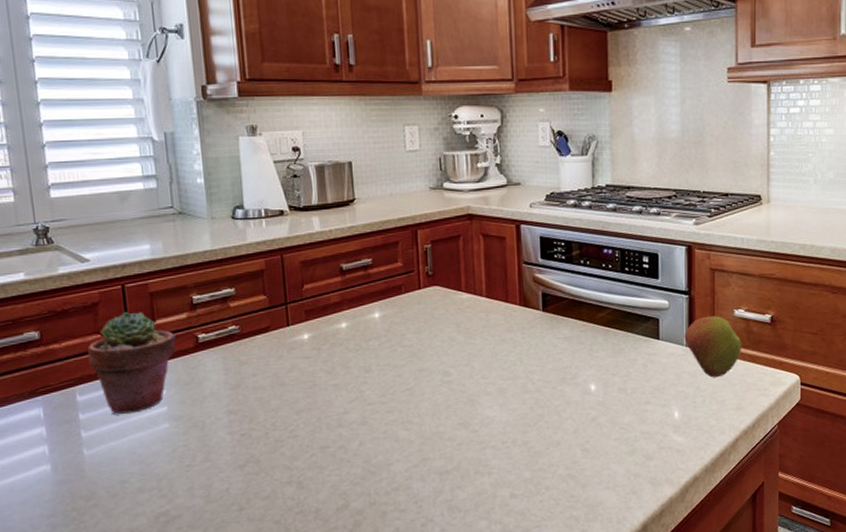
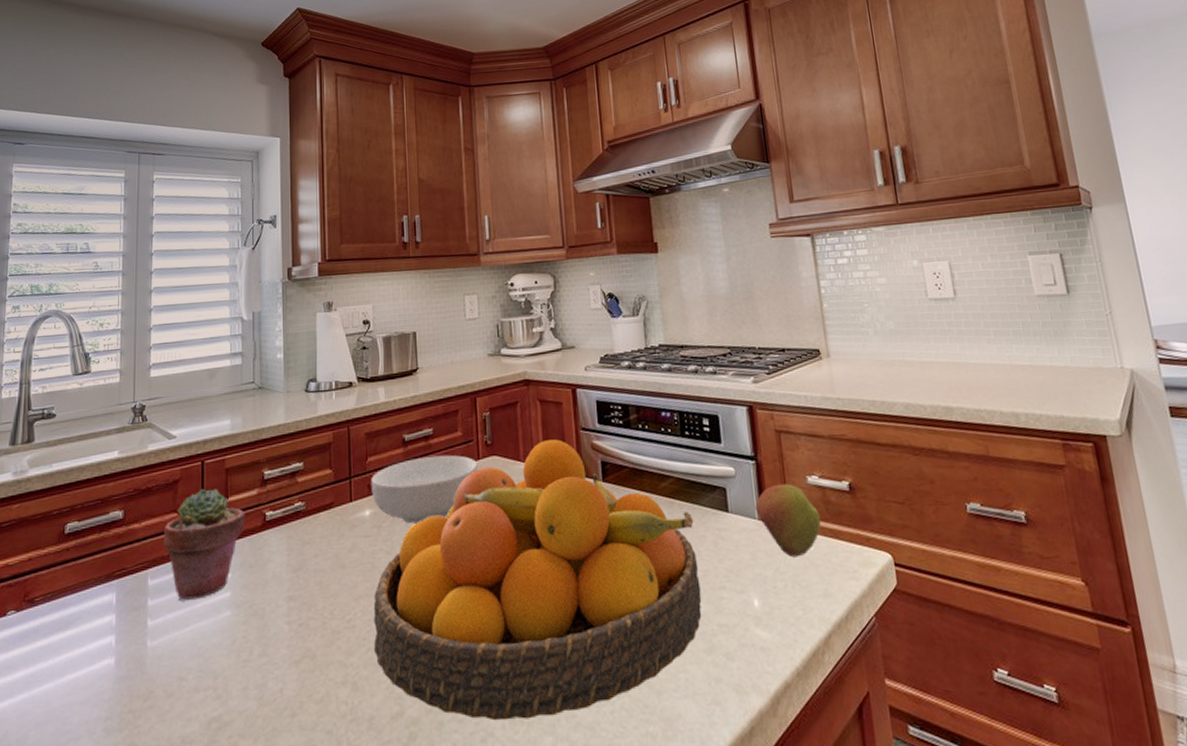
cereal bowl: none [308,284,419,347] -> present [371,455,478,524]
fruit bowl: none [315,272,628,510] -> present [373,439,702,721]

